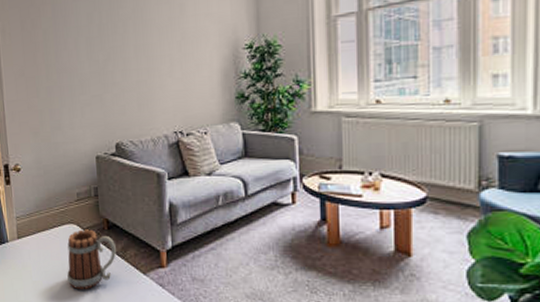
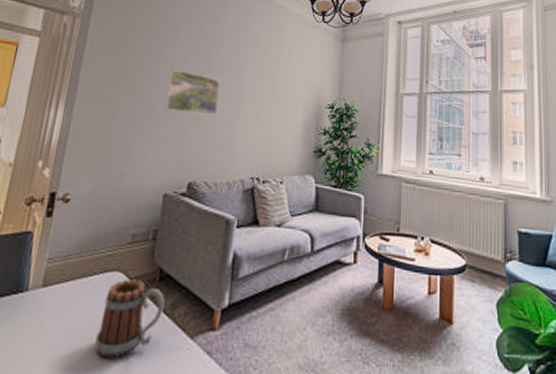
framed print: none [77,36,129,79] -> present [164,68,220,117]

